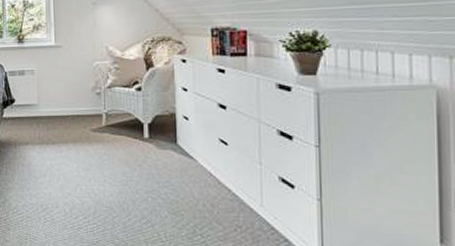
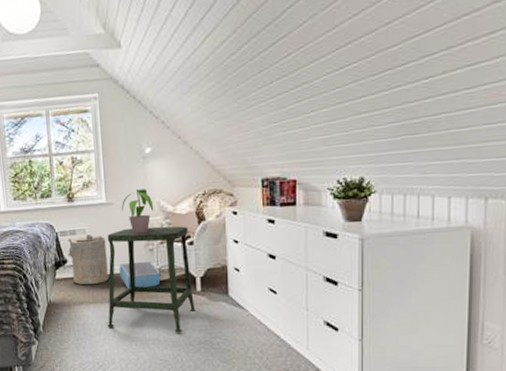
laundry hamper: none [16,76,55,126] -> present [67,235,109,285]
stool: none [52,71,143,179] -> present [107,226,196,332]
storage bin: none [66,104,108,131] -> present [119,261,161,289]
potted plant: none [70,33,102,76] -> present [122,189,154,233]

